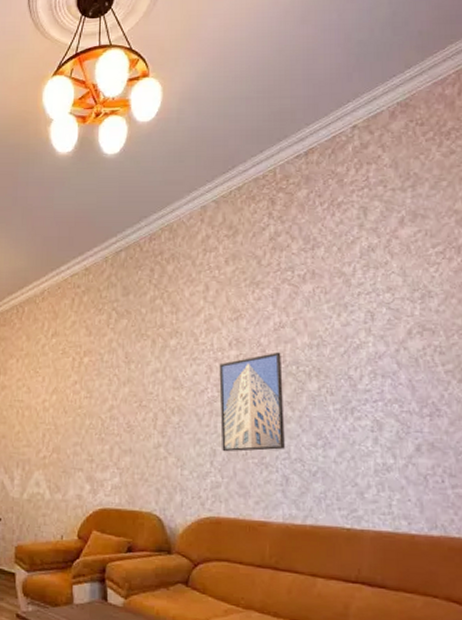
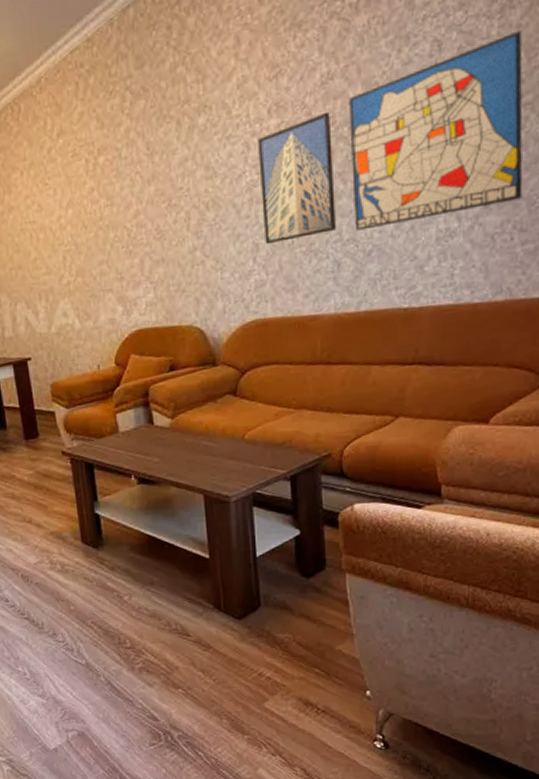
wall art: none [297,315,450,453] -> present [349,30,523,231]

